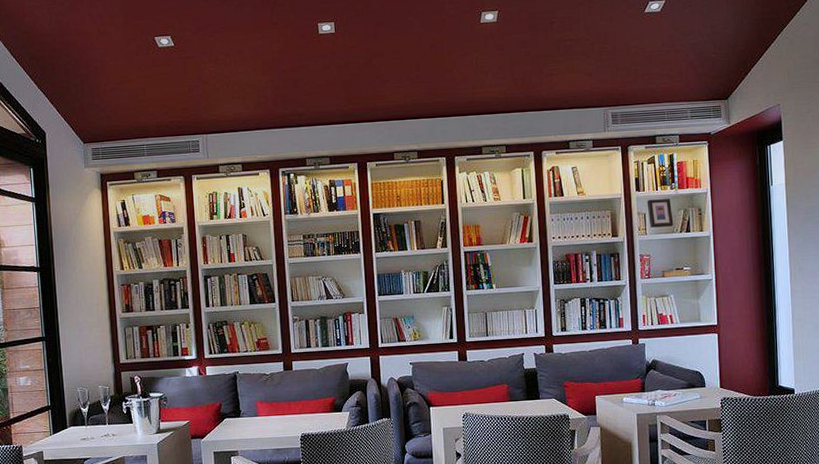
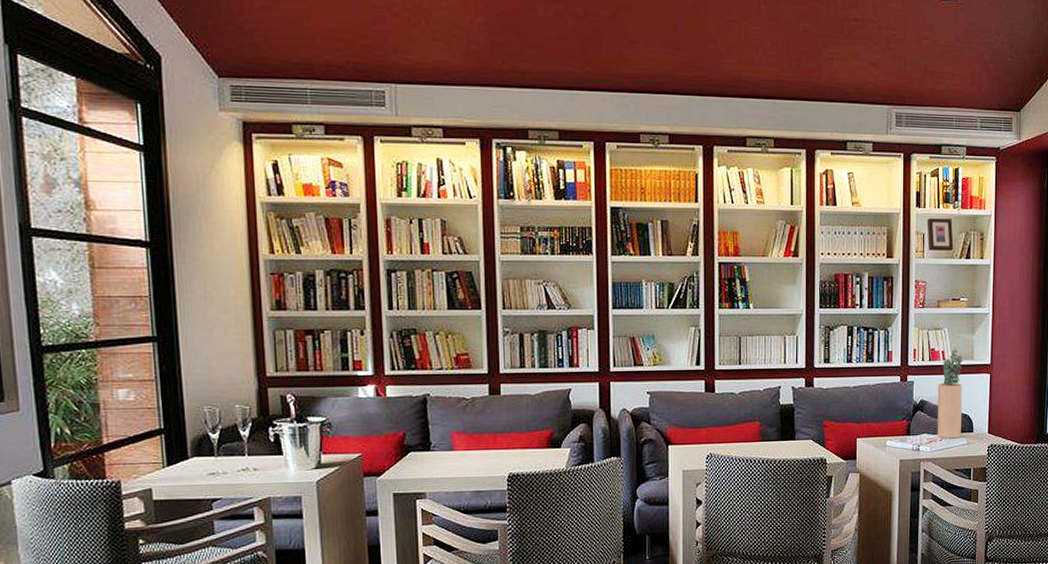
vase: none [668,312,694,395] -> present [937,348,963,440]

